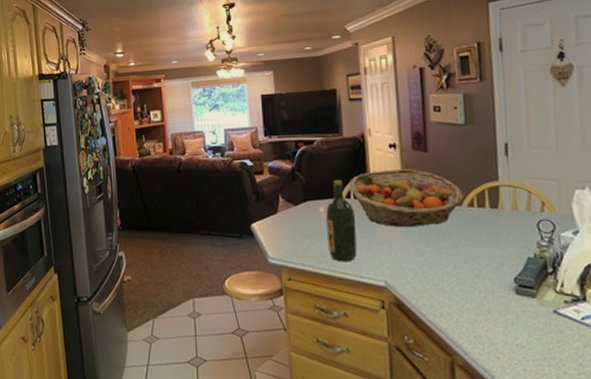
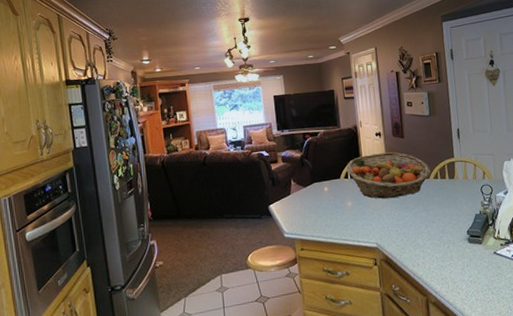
wine bottle: present [326,180,357,262] -> none [329,164,355,231]

